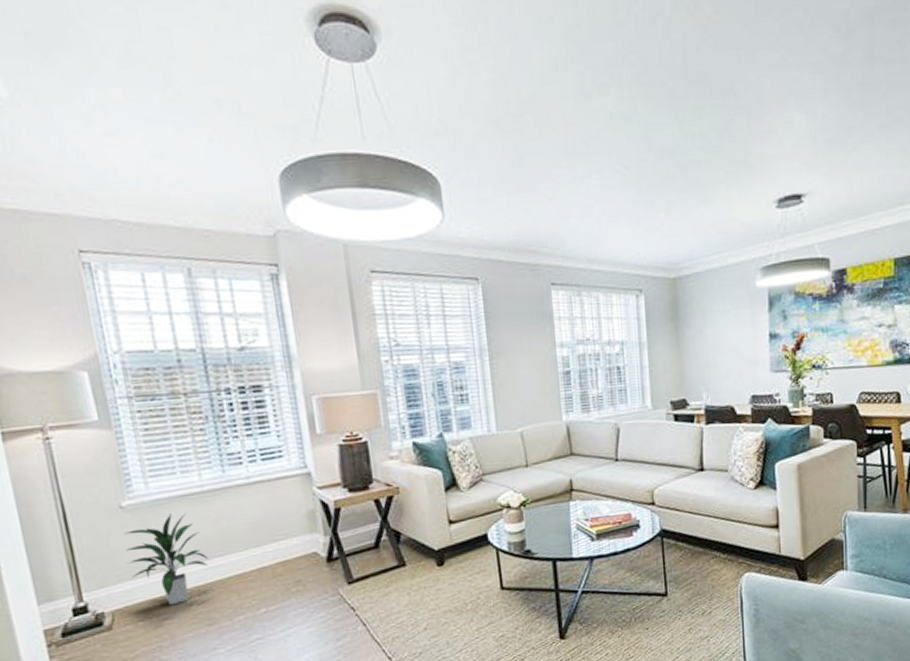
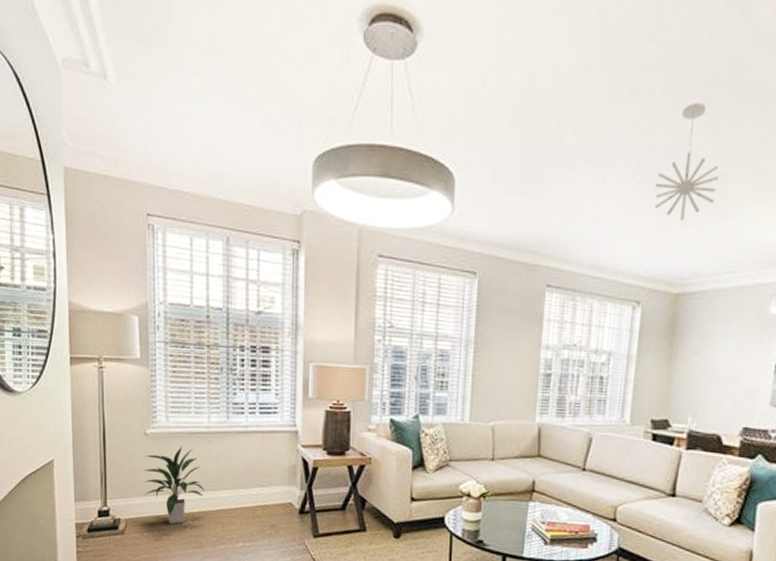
pendant light: none [637,96,694,210] -> present [655,103,719,222]

